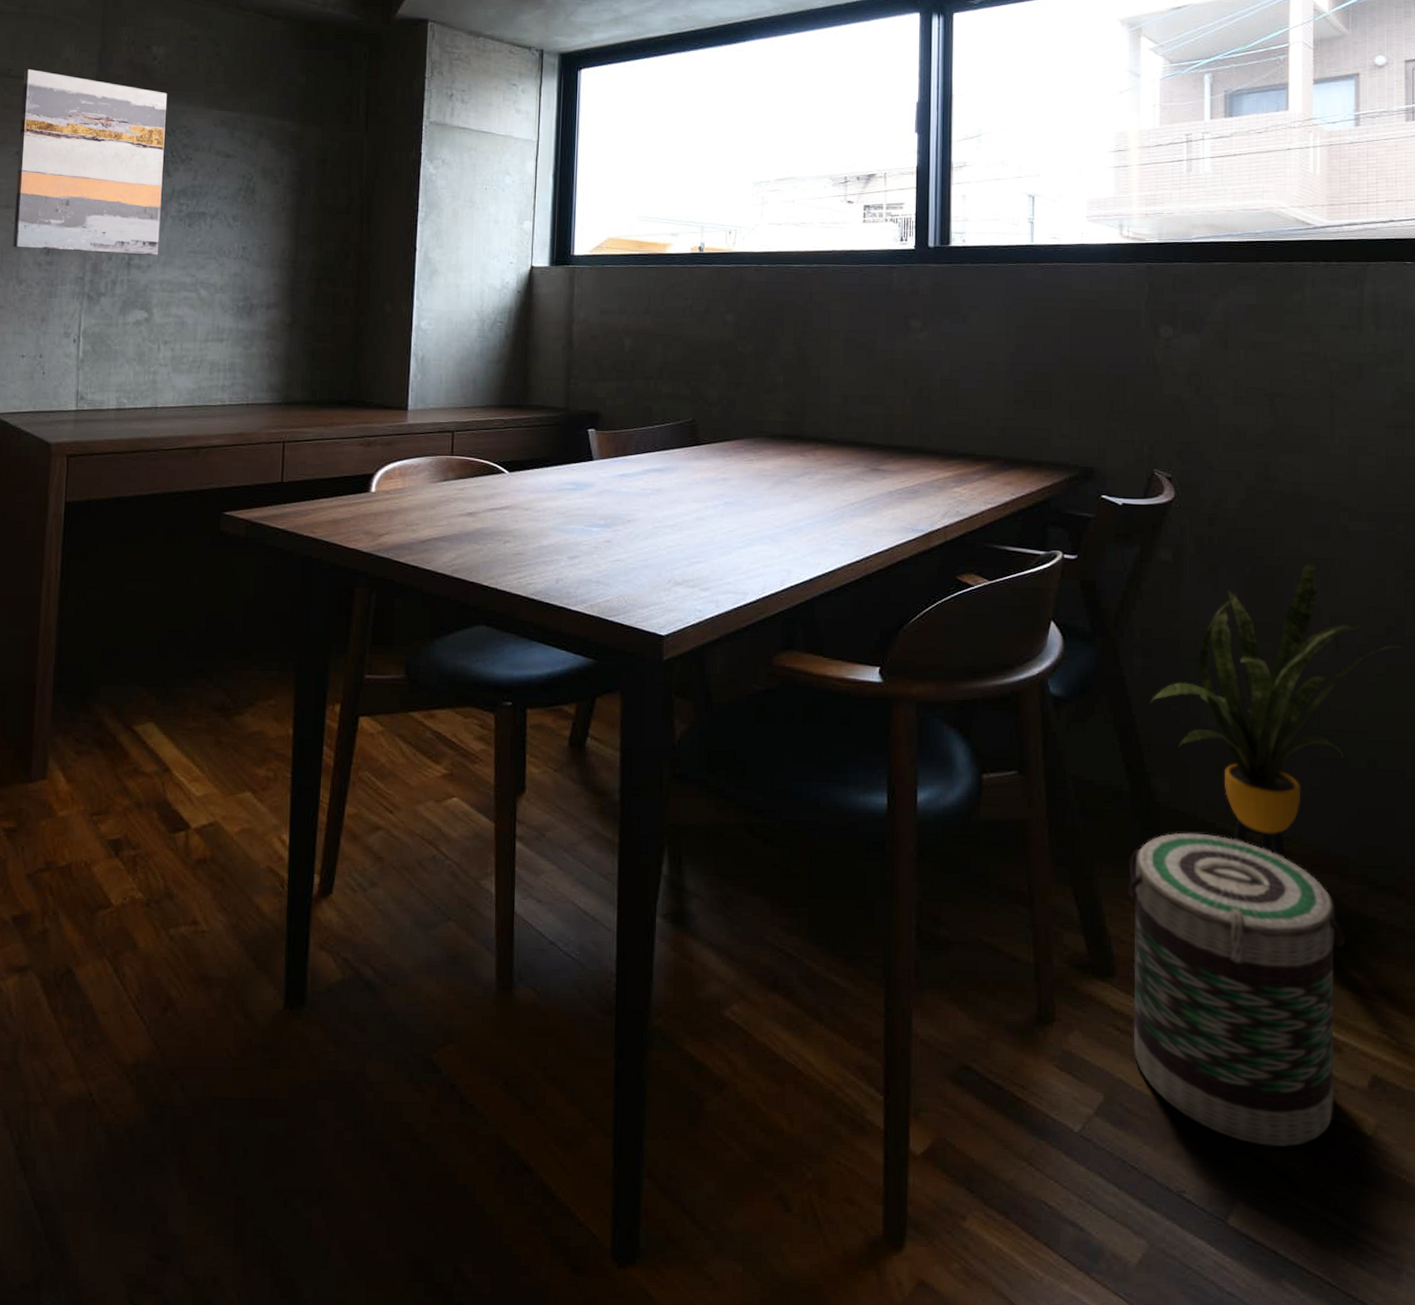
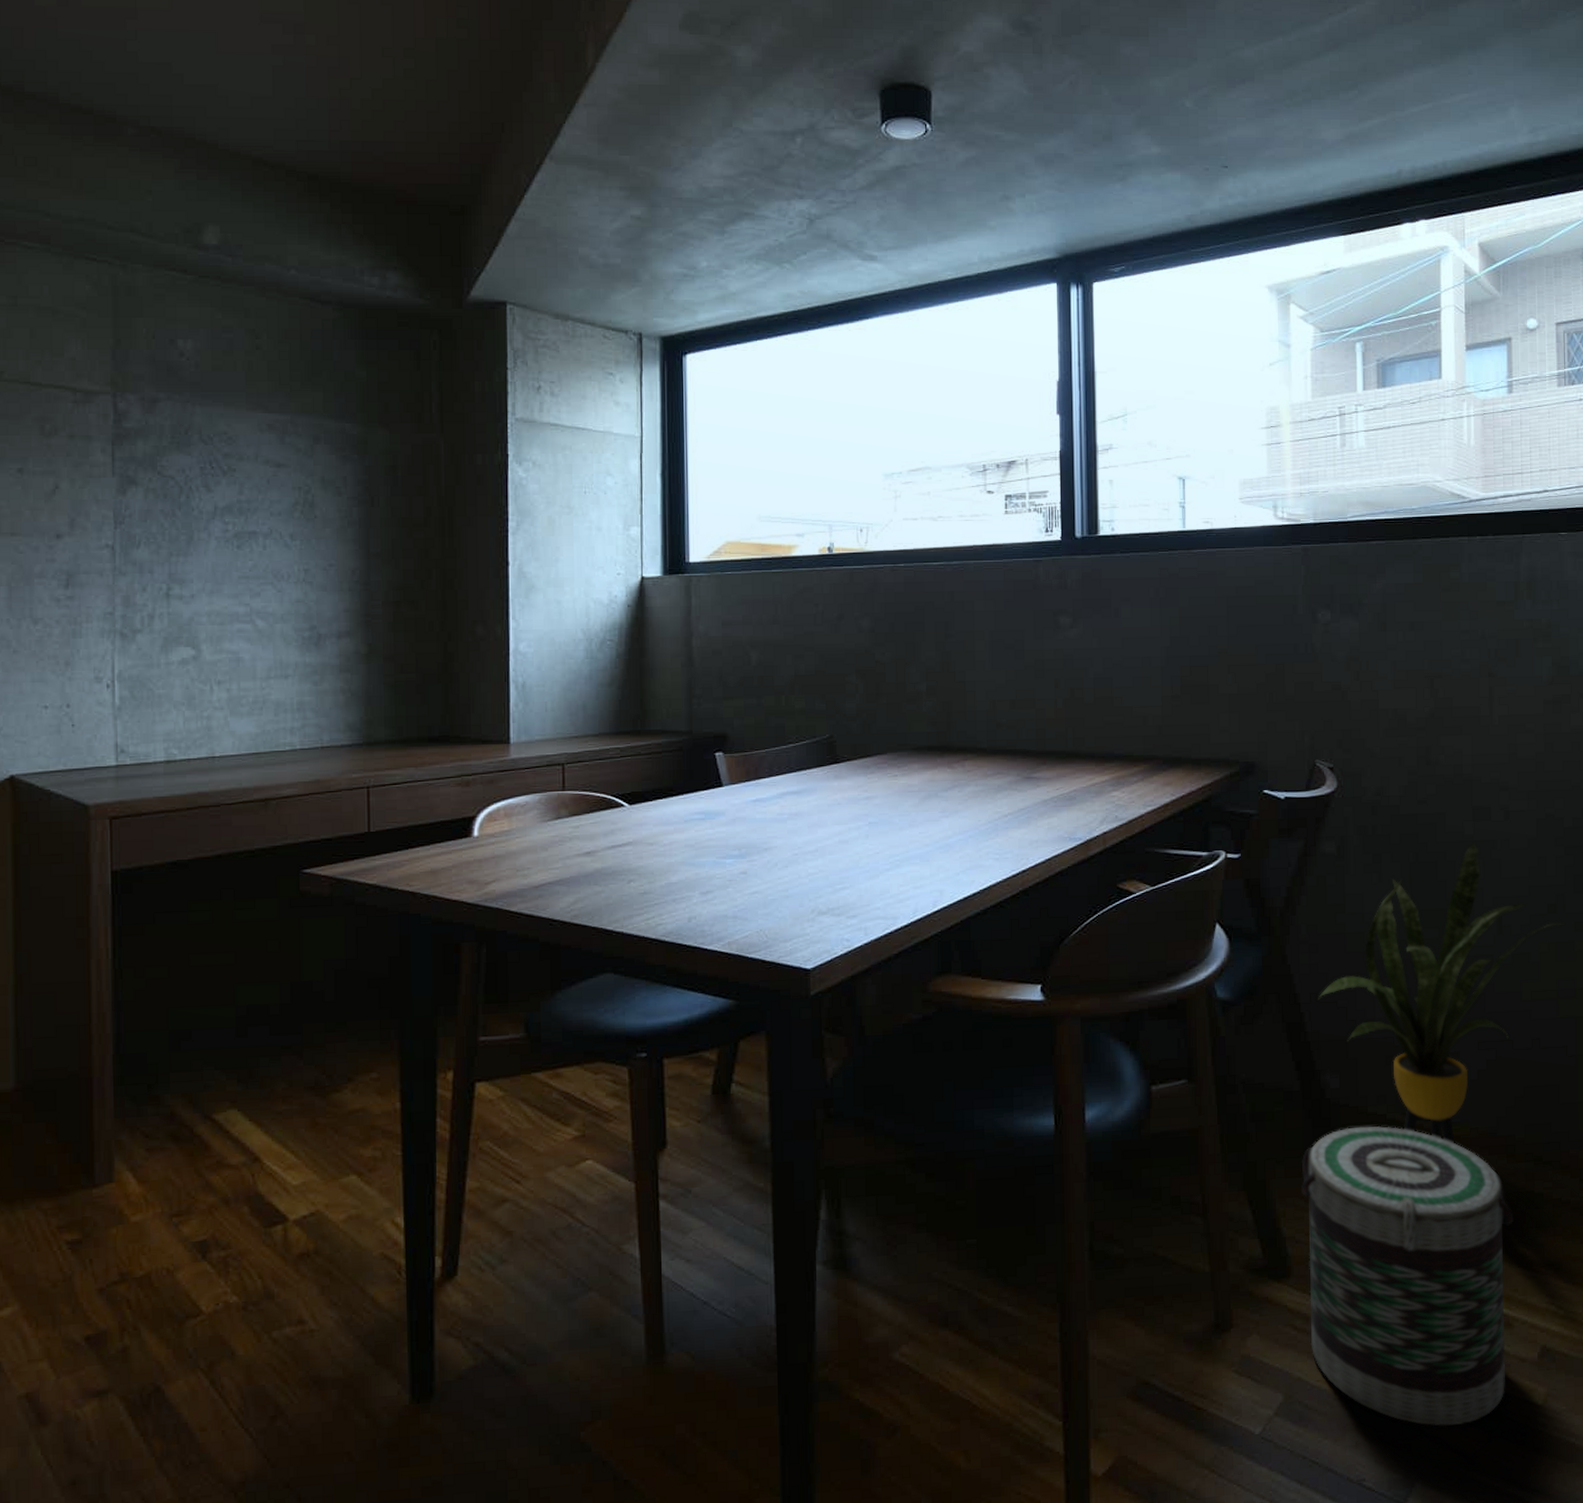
wall art: present [13,69,167,255] -> none [19,371,203,584]

